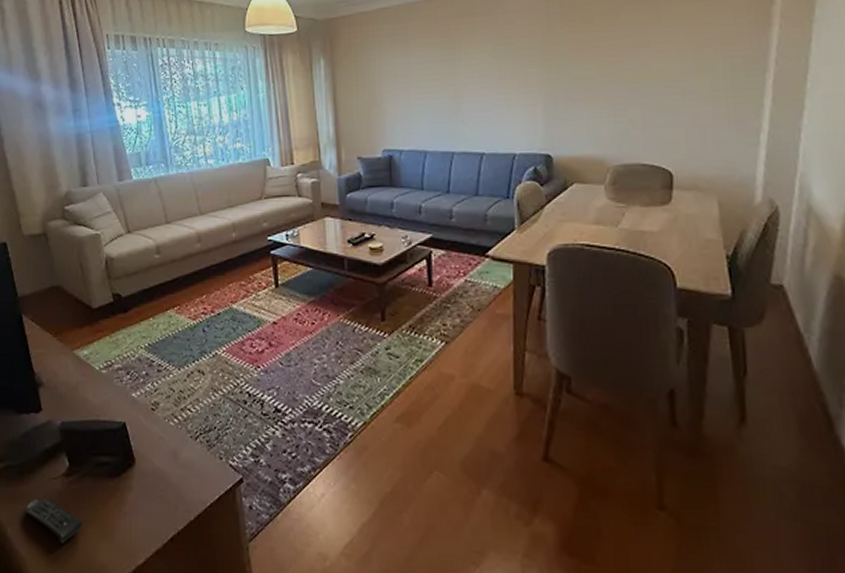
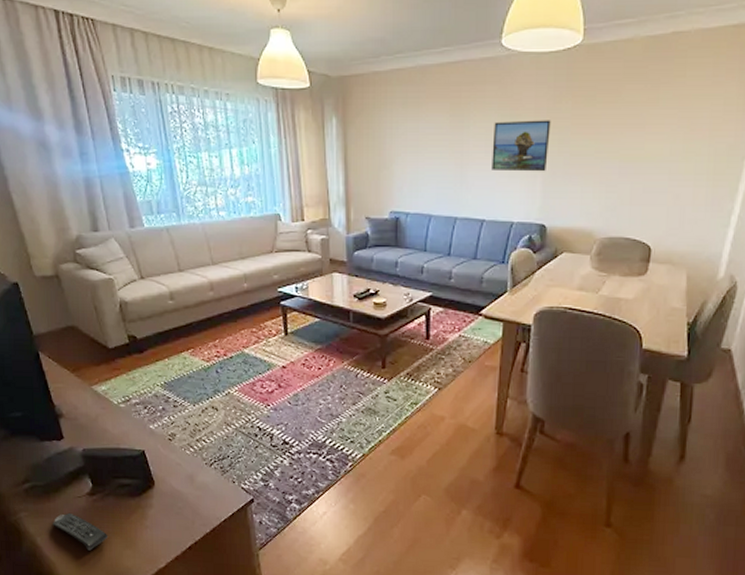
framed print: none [486,46,548,101] -> present [492,120,551,172]

